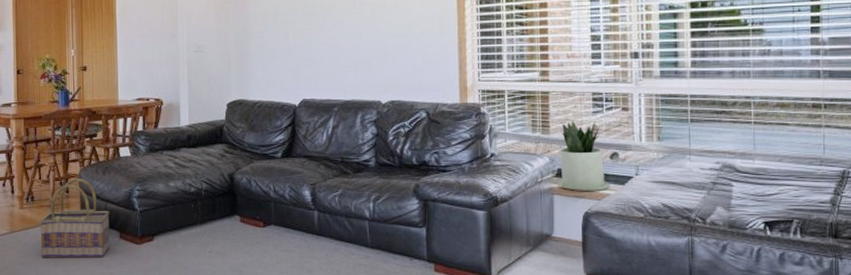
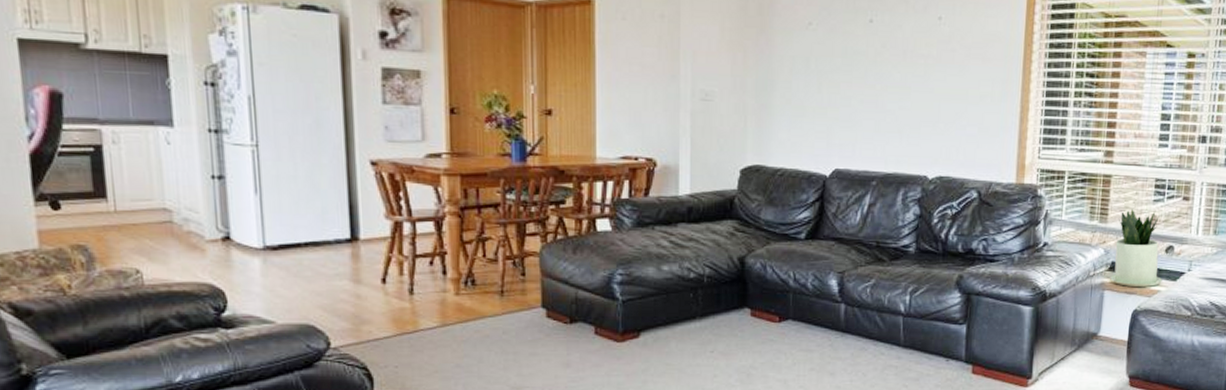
basket: present [40,178,110,258] -> none [484,257,582,359]

